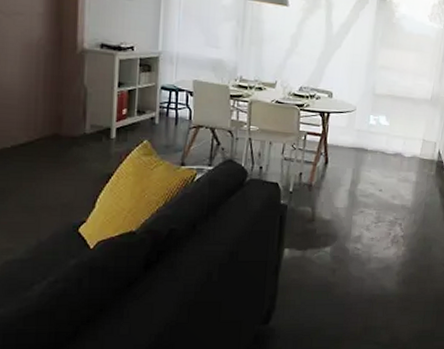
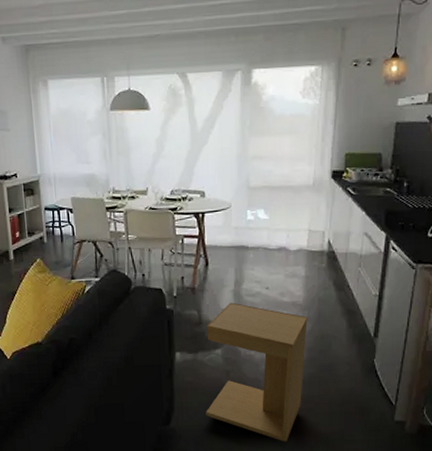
side table: none [307,201,414,340] -> present [206,302,308,442]

